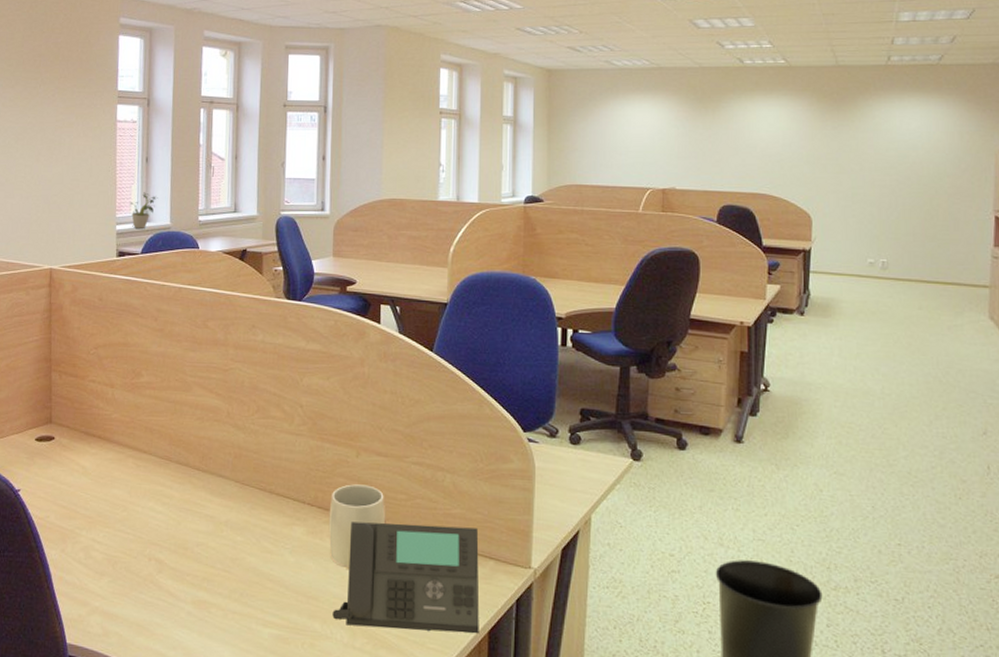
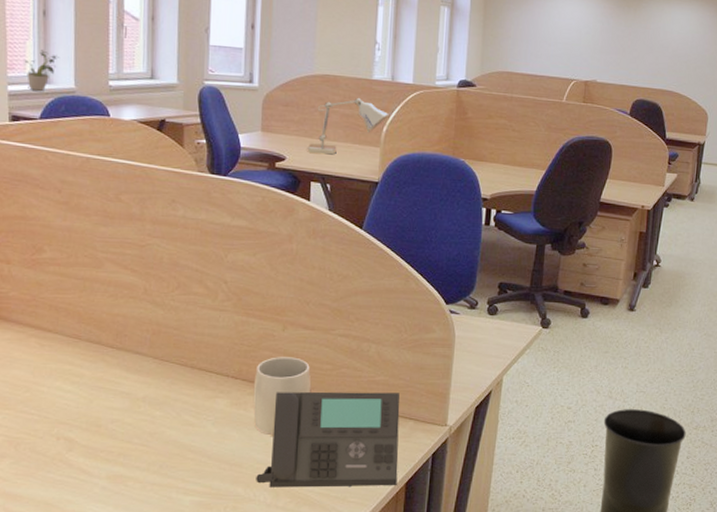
desk lamp: none [376,219,456,277] -> present [307,97,389,155]

